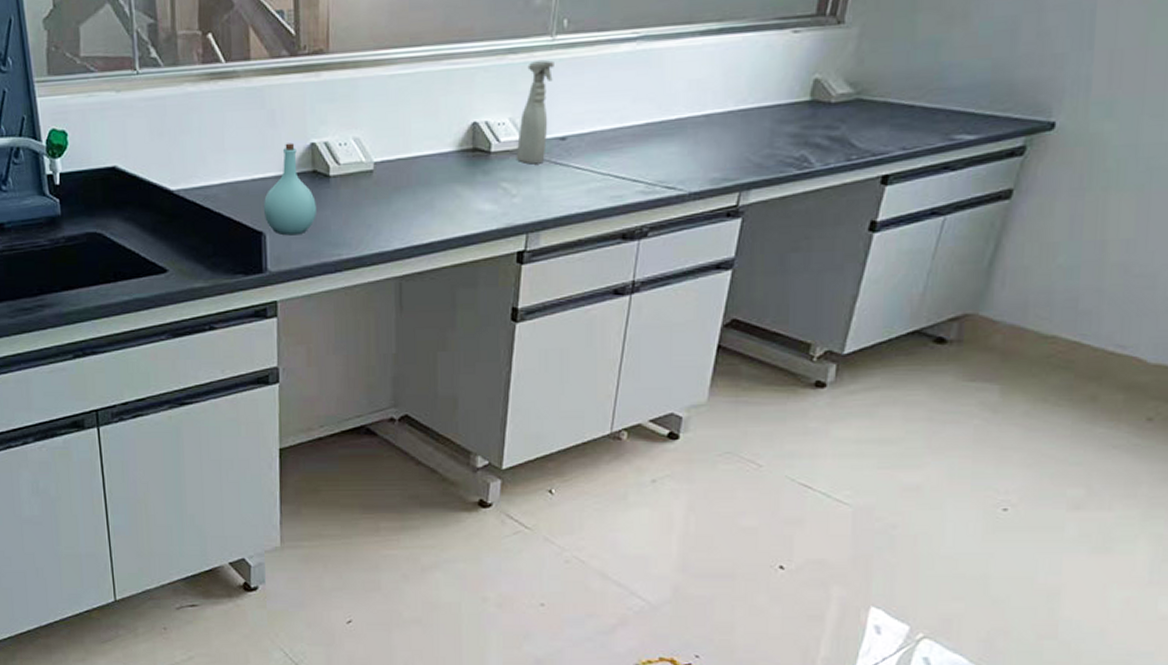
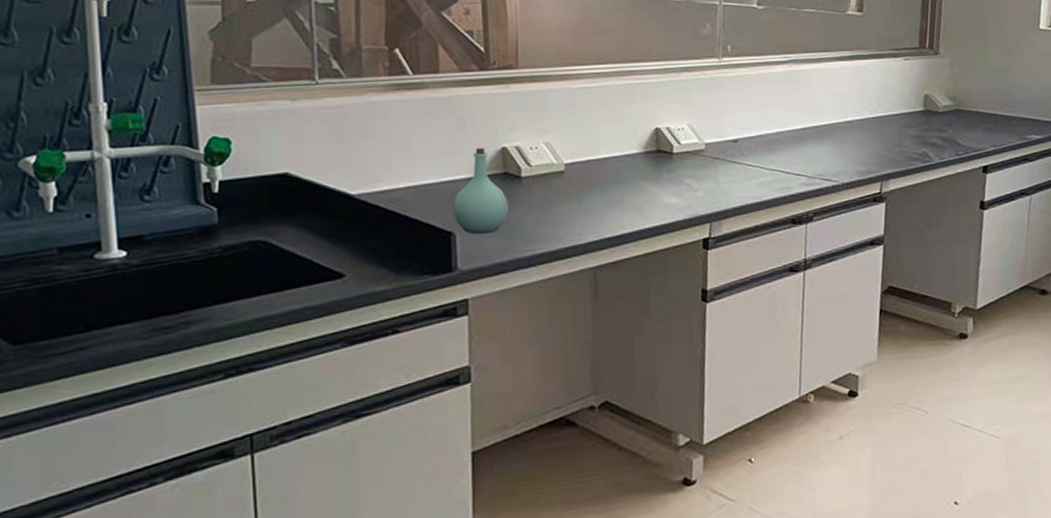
spray bottle: present [516,59,554,165] -> none [695,77,723,163]

